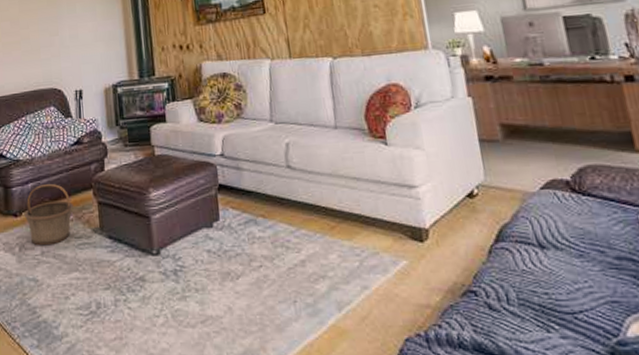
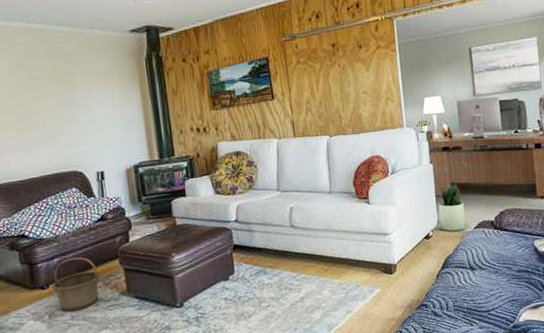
planter: none [482,123,532,191] -> present [438,182,469,232]

